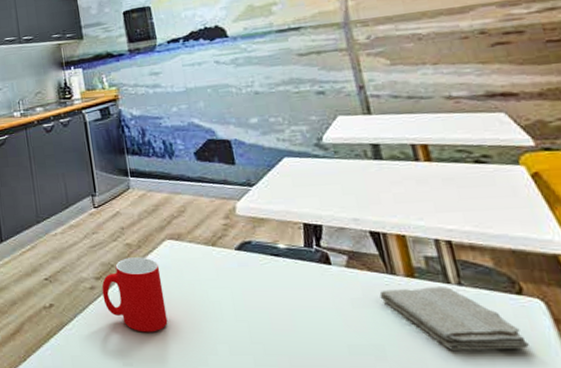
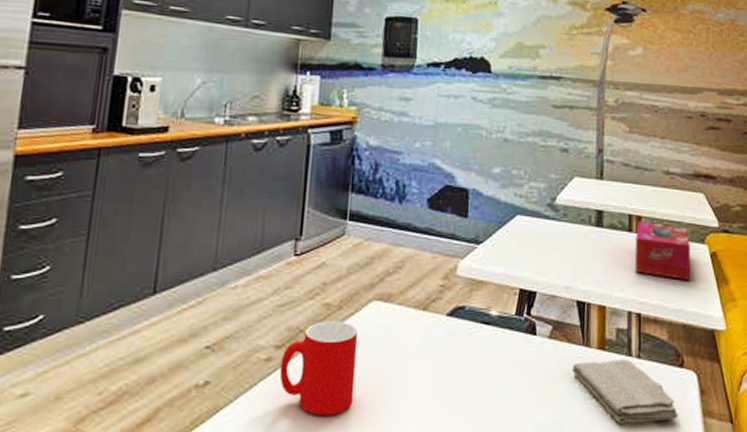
tissue box: none [424,148,510,205] -> present [635,221,691,281]

